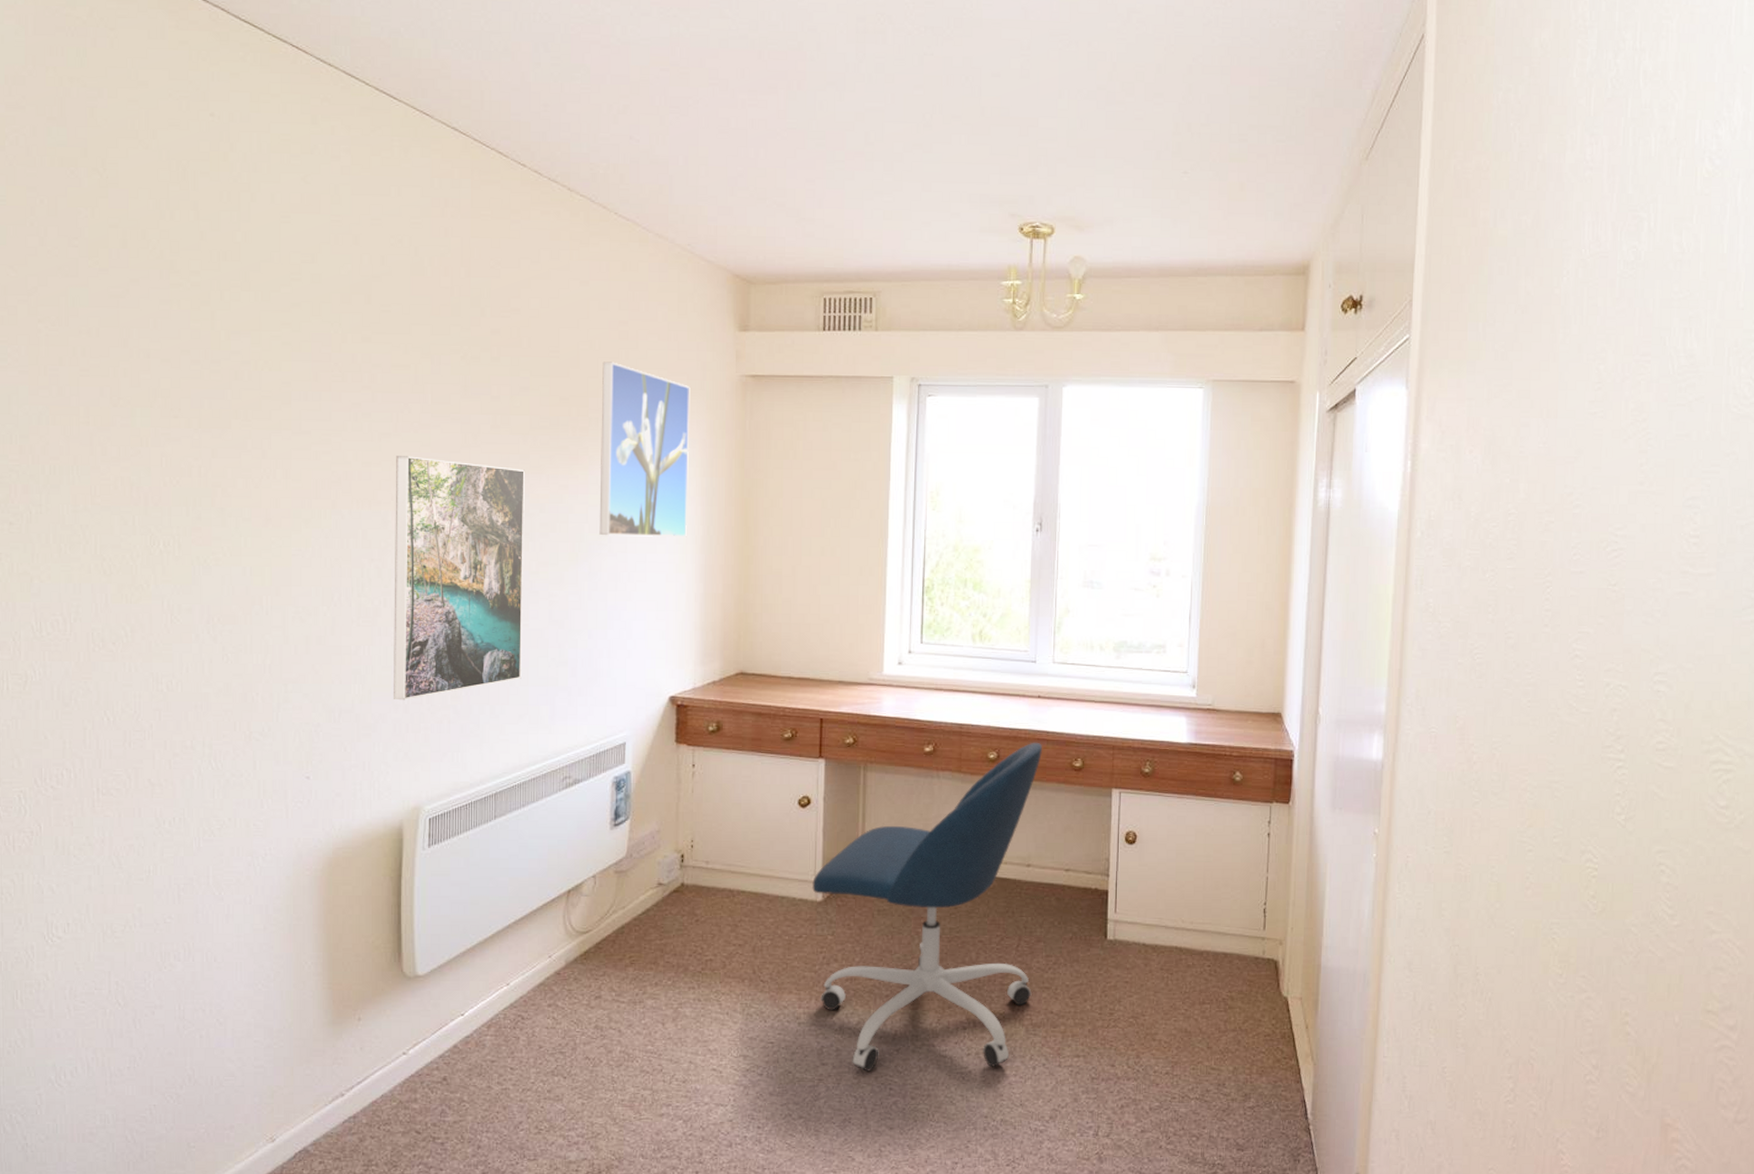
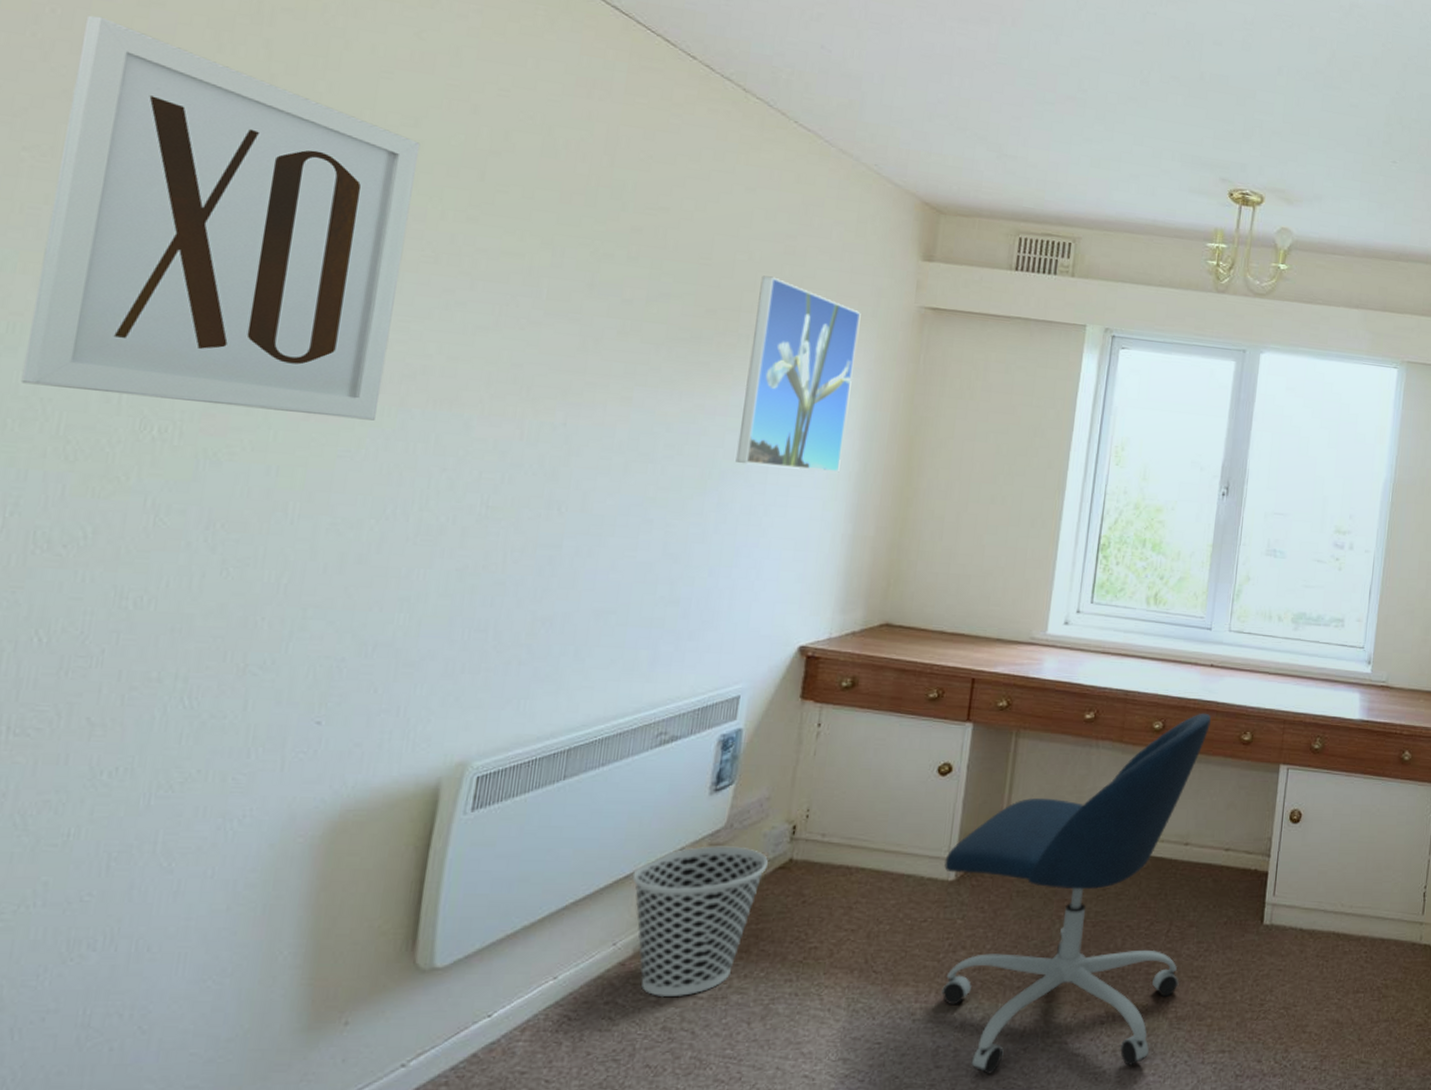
wall art: none [65,201,319,523] -> present [20,15,421,421]
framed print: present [392,456,525,701] -> none [448,353,653,636]
wastebasket: none [557,873,664,1000] -> present [632,846,768,996]

